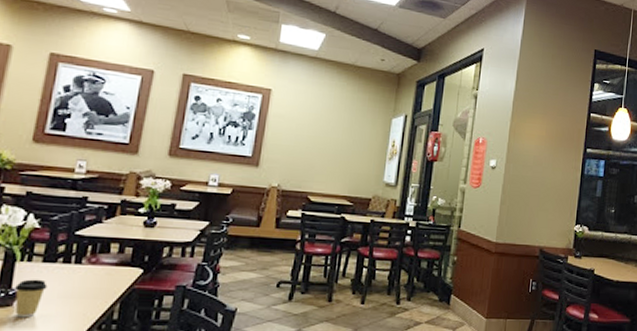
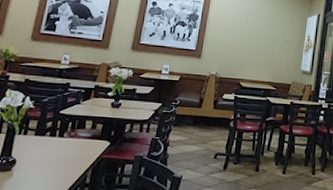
coffee cup: present [15,279,48,318] -> none [13,149,38,181]

